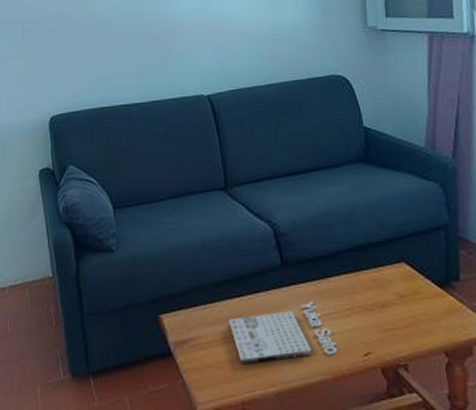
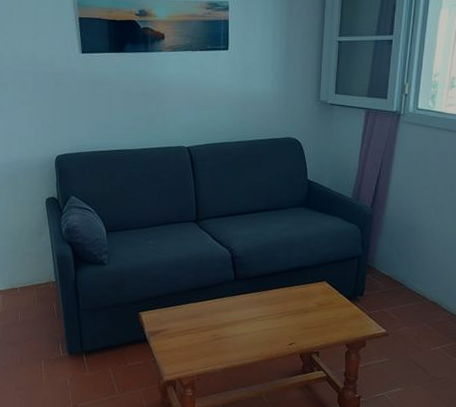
magazine: present [228,302,338,365] -> none [191,307,271,349]

